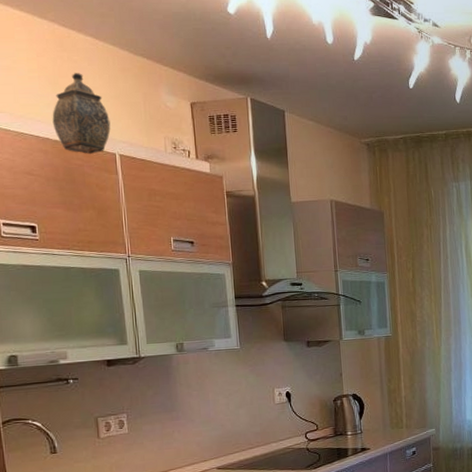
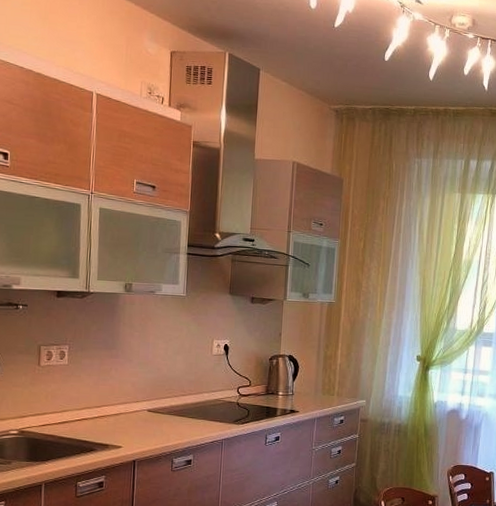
decorative jar: present [52,73,111,154] -> none [37,10,92,90]

